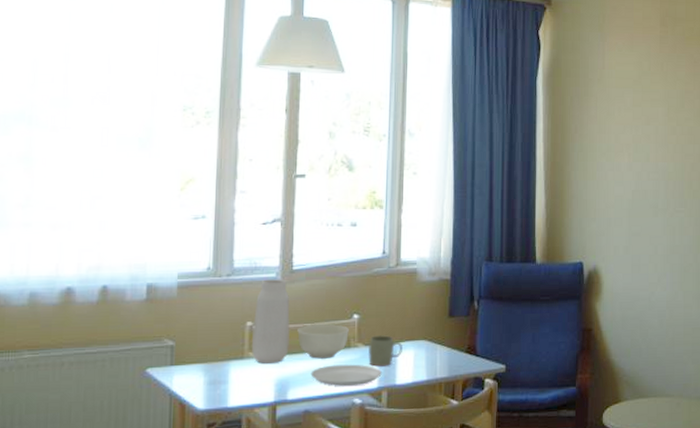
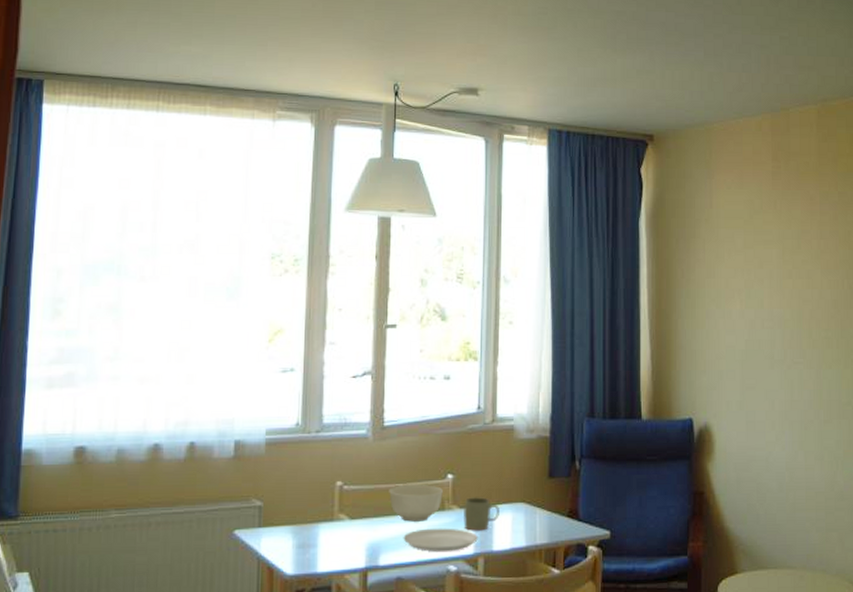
vase: present [251,279,290,364] -> none [341,436,381,526]

